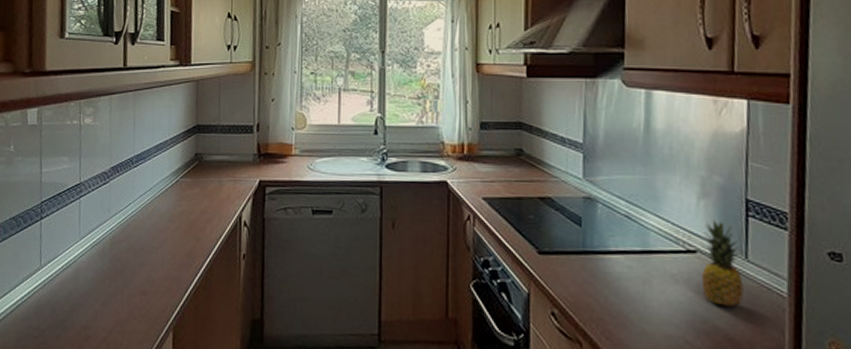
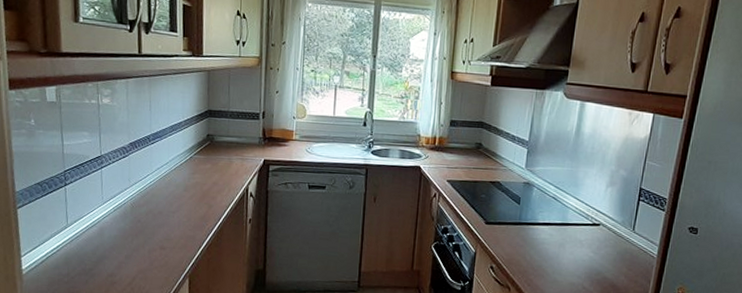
fruit: present [701,219,744,307] -> none [599,202,629,264]

